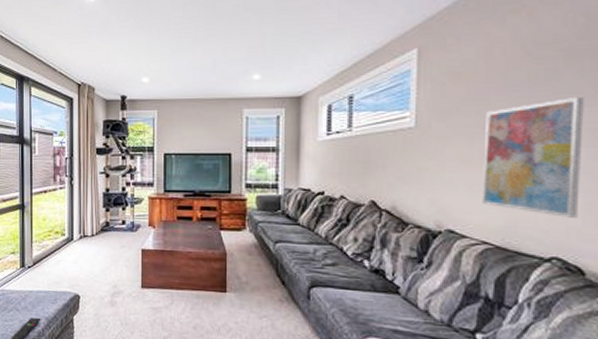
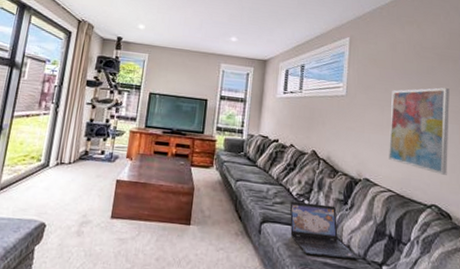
laptop: none [344,262,440,326] -> present [289,201,358,259]

